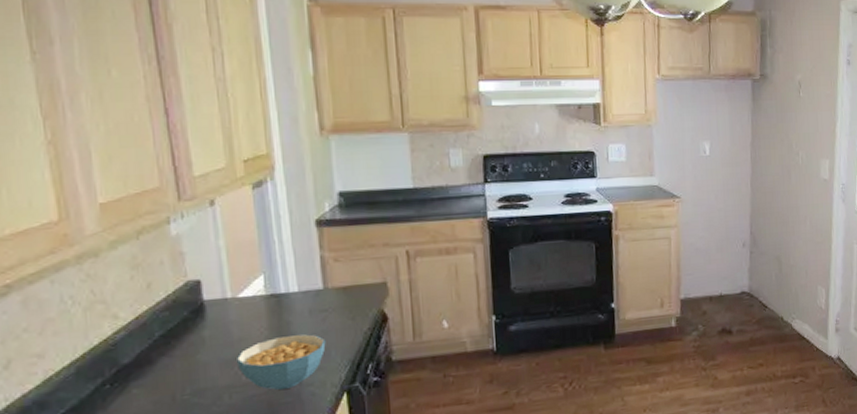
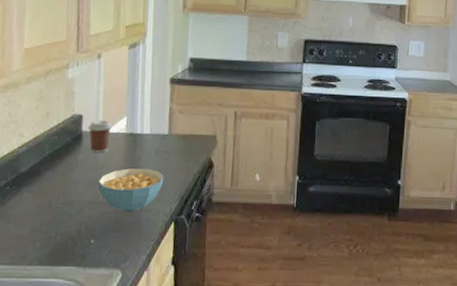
coffee cup: none [211,283,245,325] -> present [88,120,112,153]

